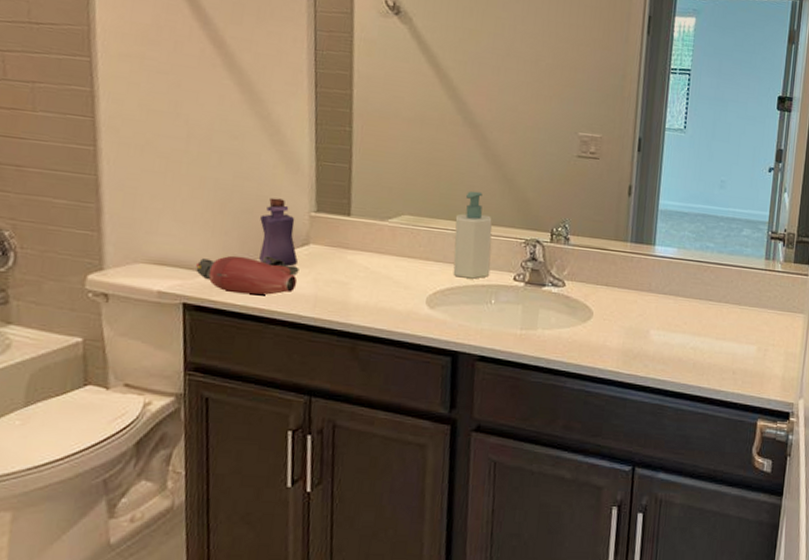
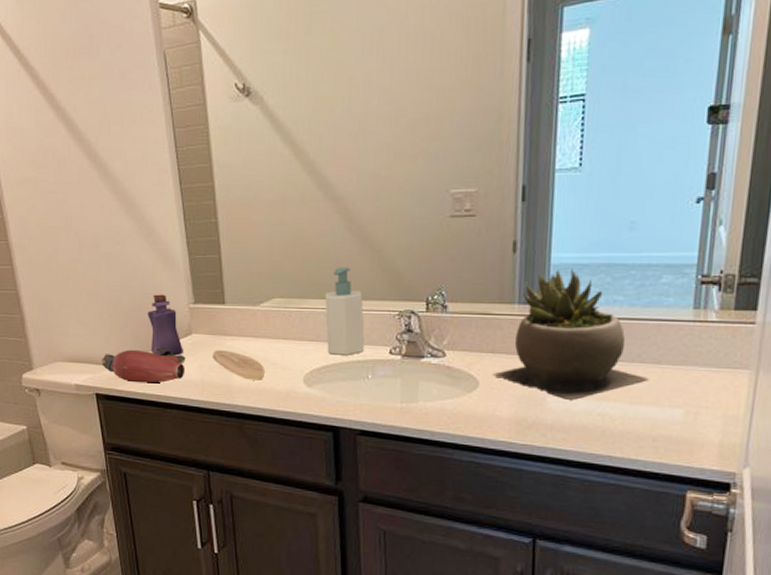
soap dish: none [330,264,386,299] -> present [213,350,265,380]
succulent plant: none [605,215,731,334] -> present [492,268,649,400]

